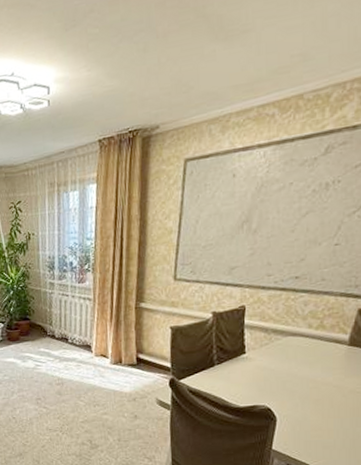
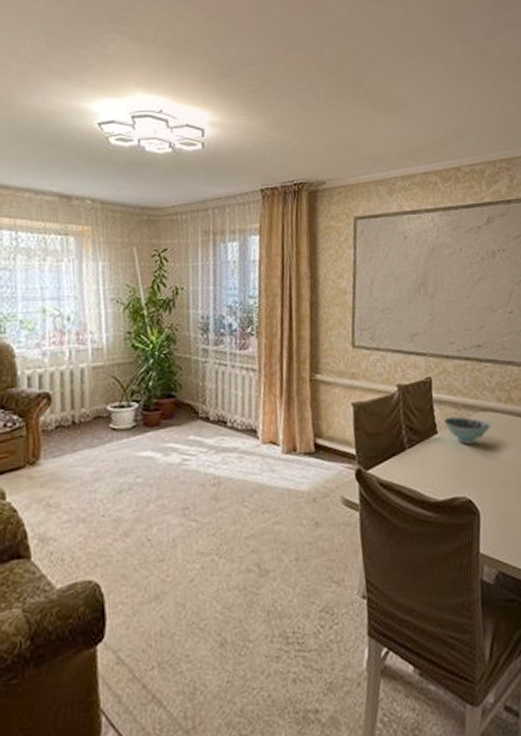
bowl: none [252,340,299,364] -> present [443,416,491,445]

